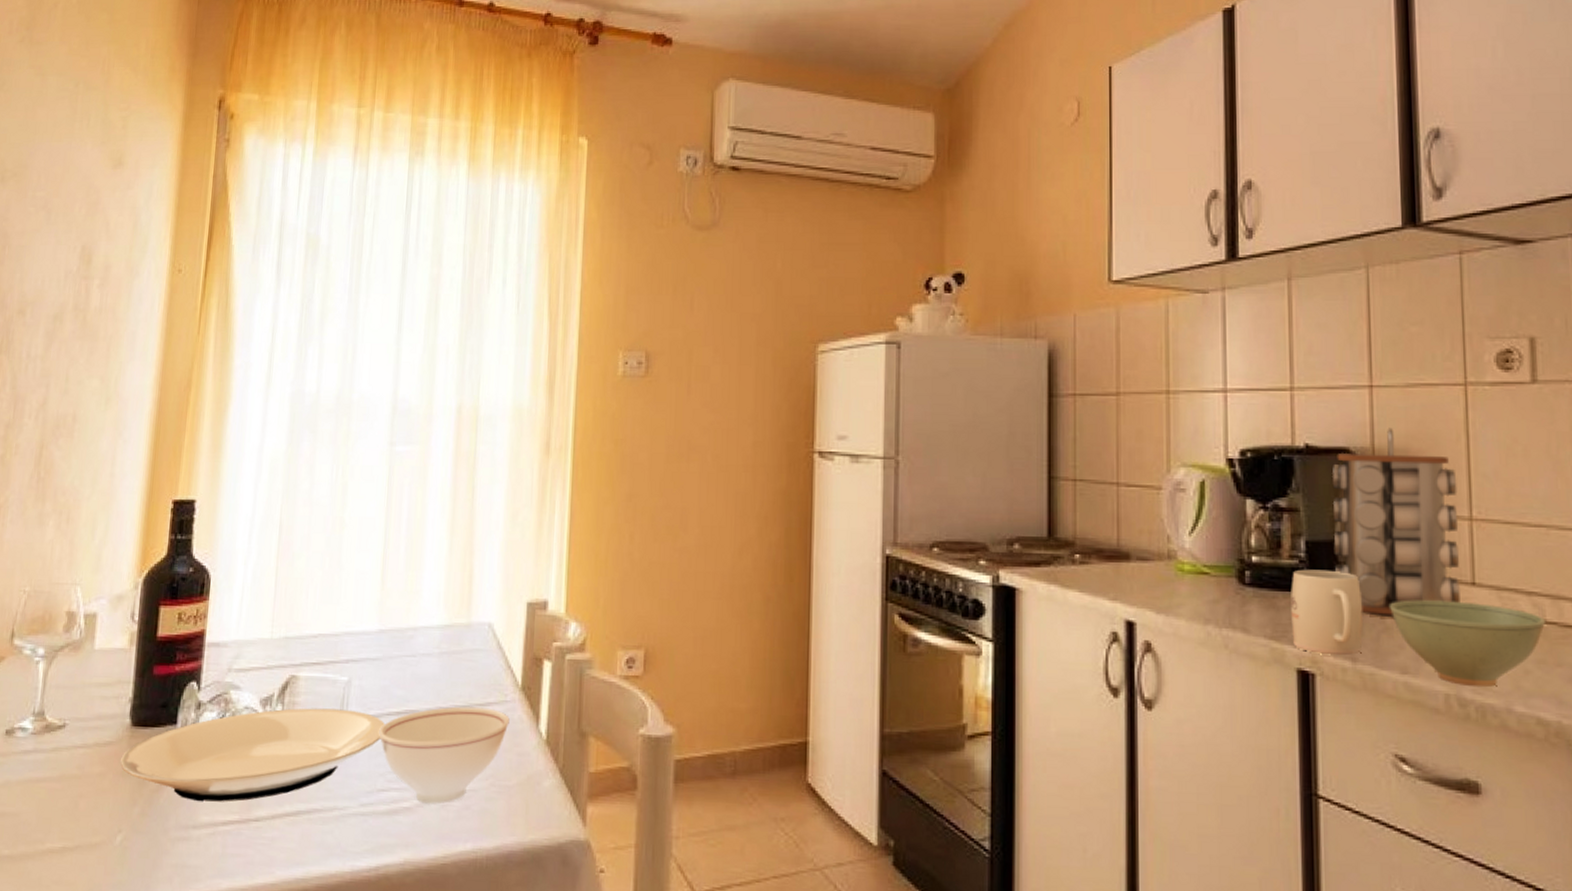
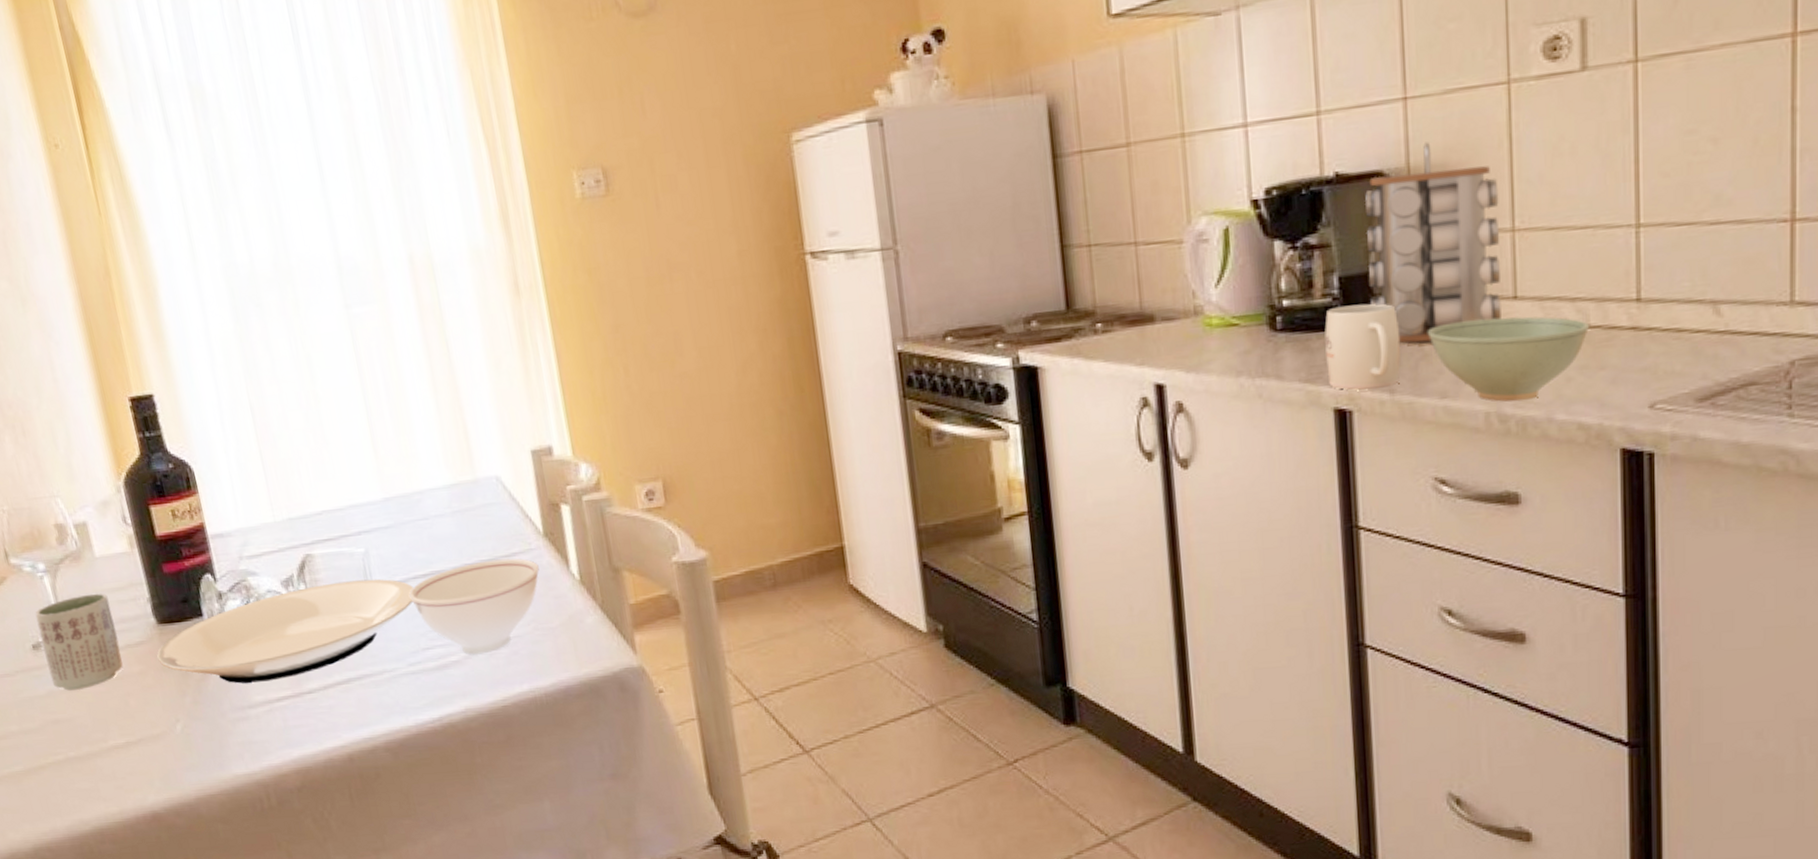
cup: none [12,685,93,785] -> present [35,593,123,691]

